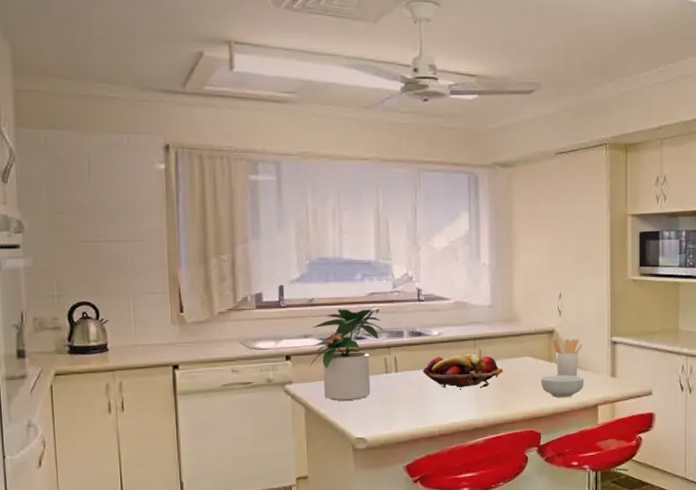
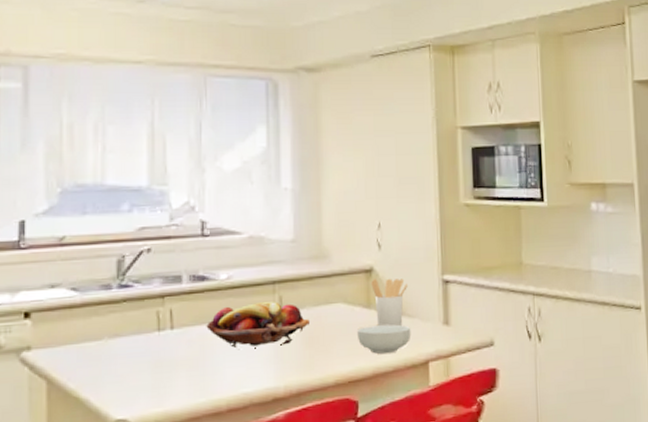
potted plant: present [309,309,385,401] -> none [56,248,158,371]

